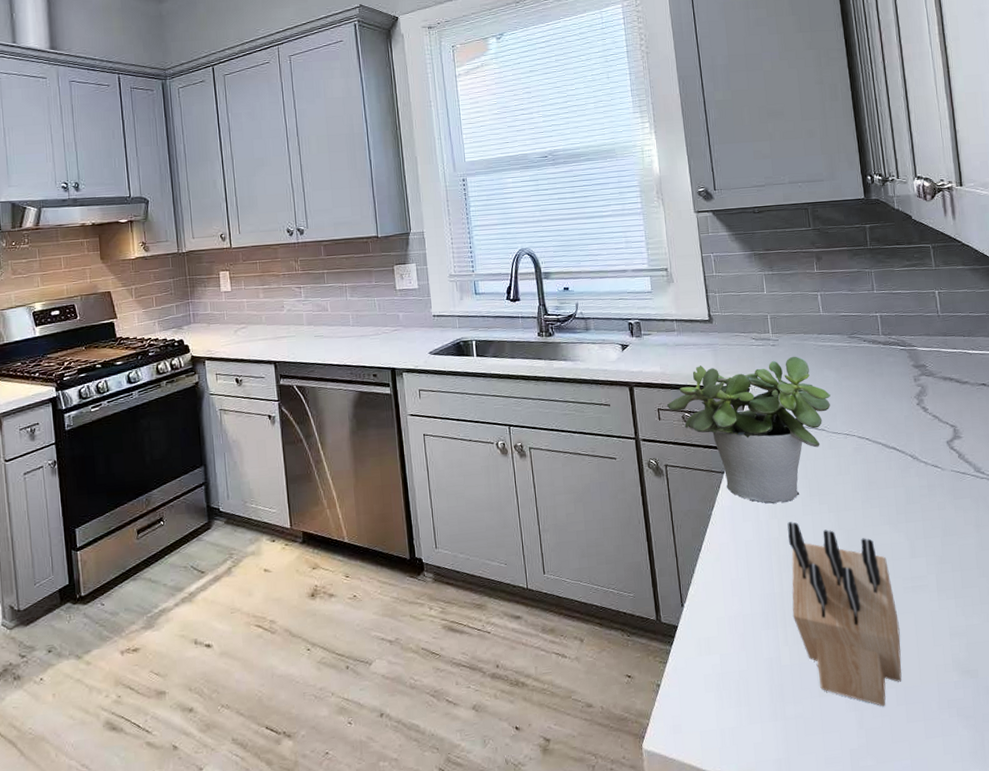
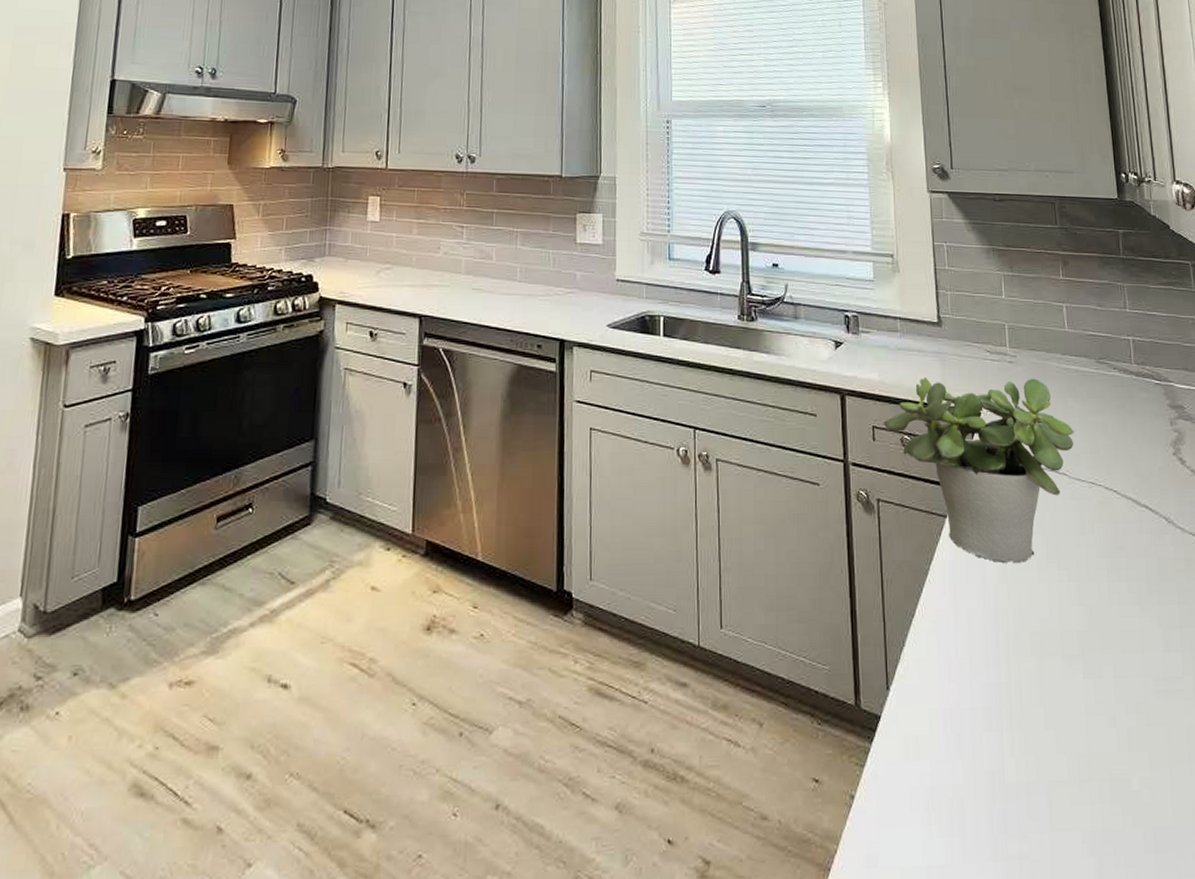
knife block: present [787,522,902,707] -> none [1019,589,1151,853]

